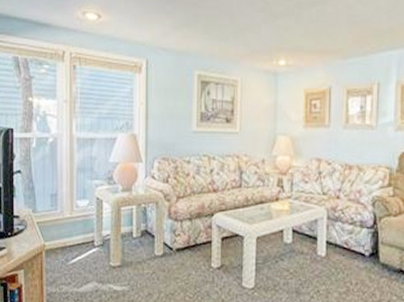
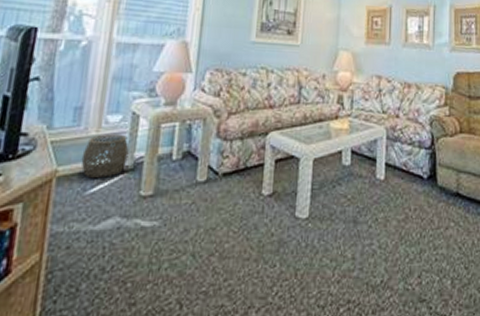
woven basket: none [61,216,97,251] -> present [81,134,129,178]

